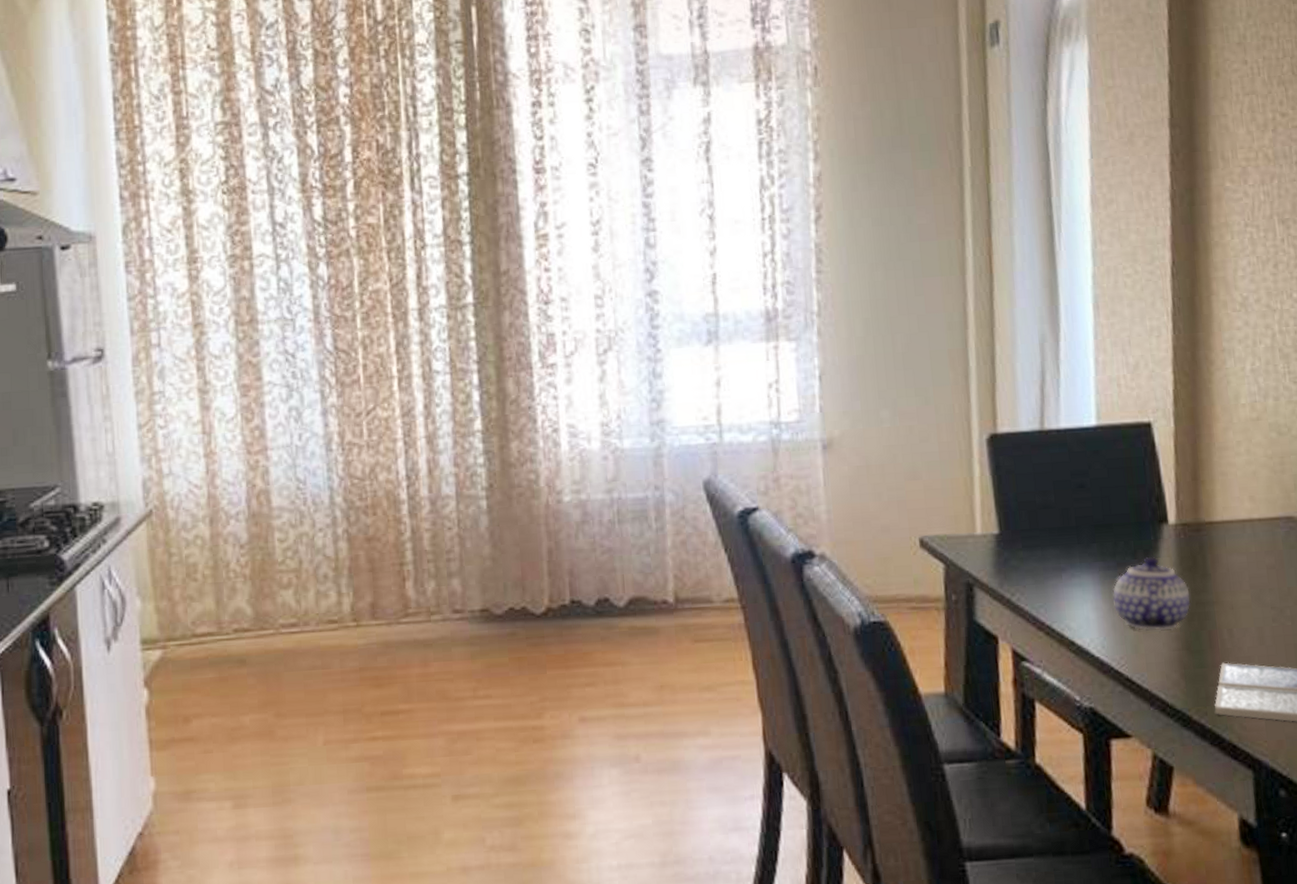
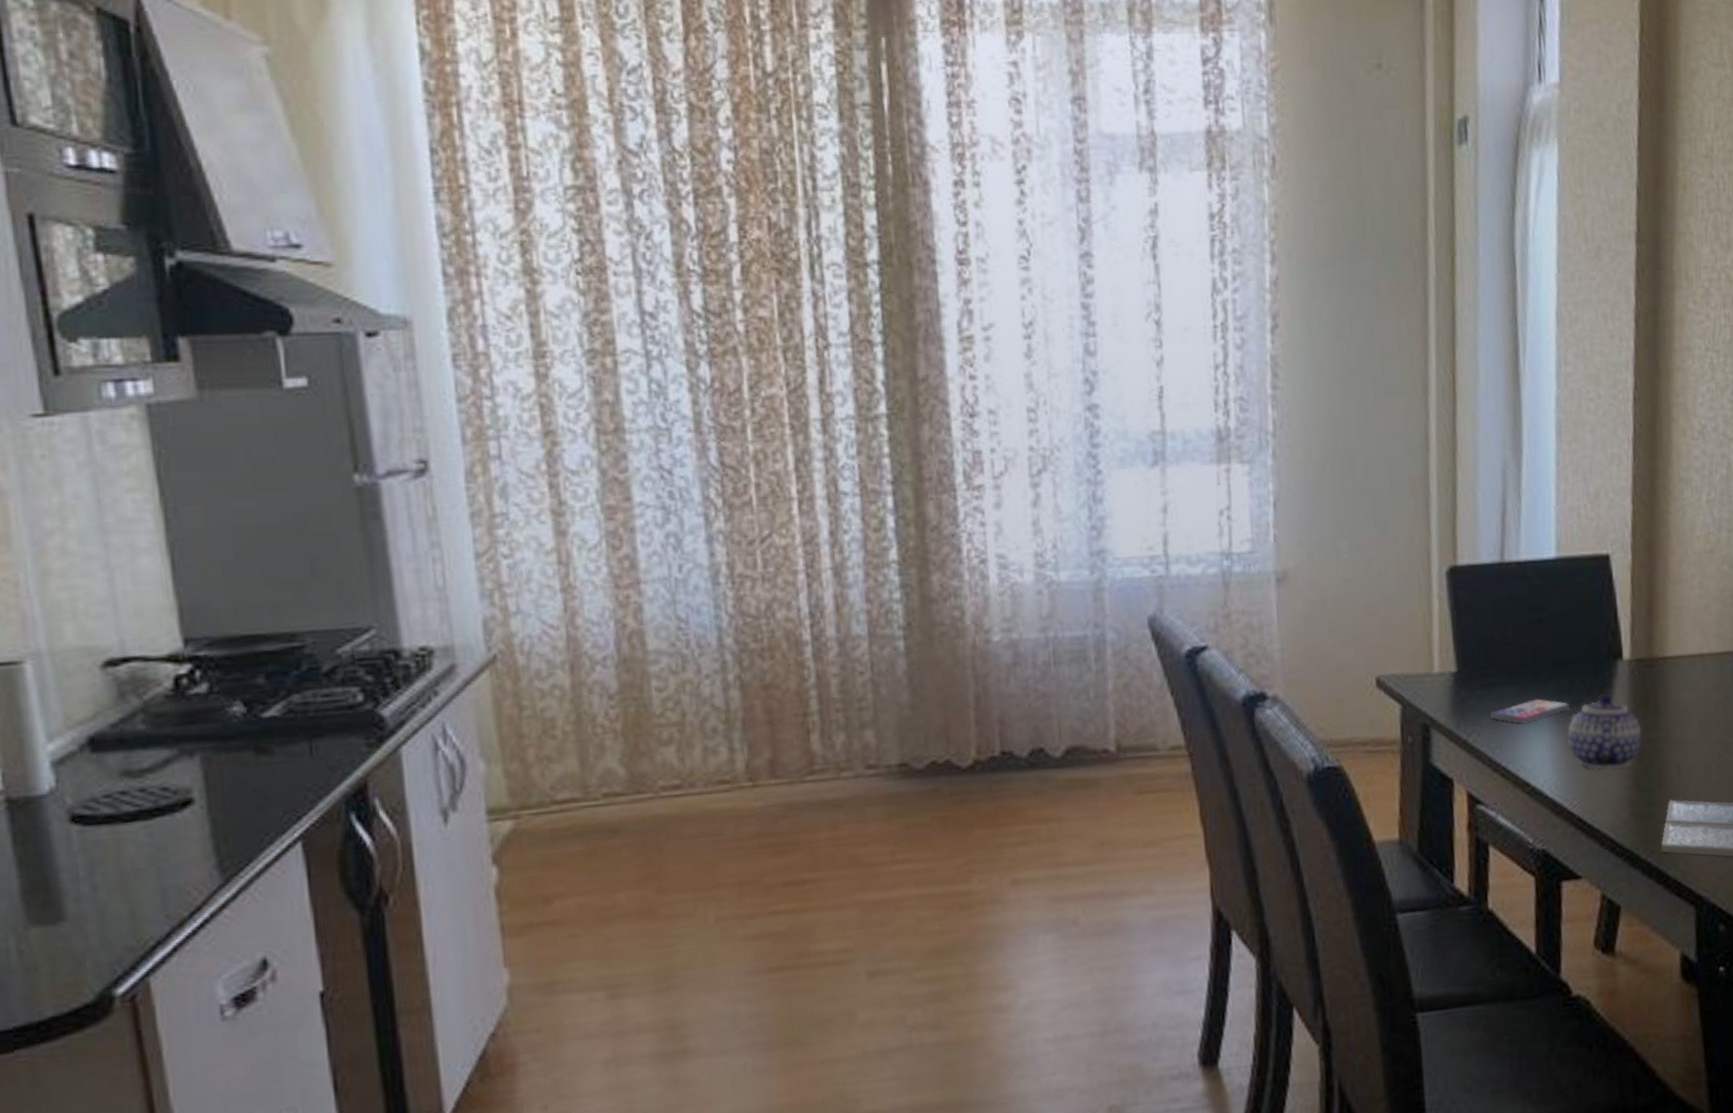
smartphone: none [1034,560,1114,584] -> present [1491,698,1569,724]

